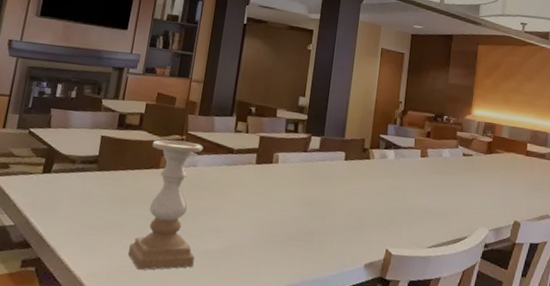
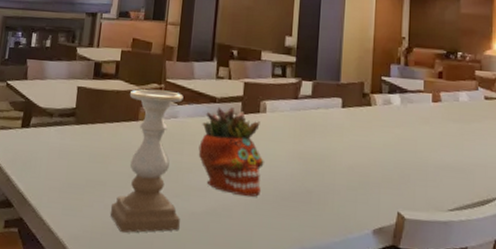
succulent planter: none [214,157,274,237] -> present [198,106,264,197]

